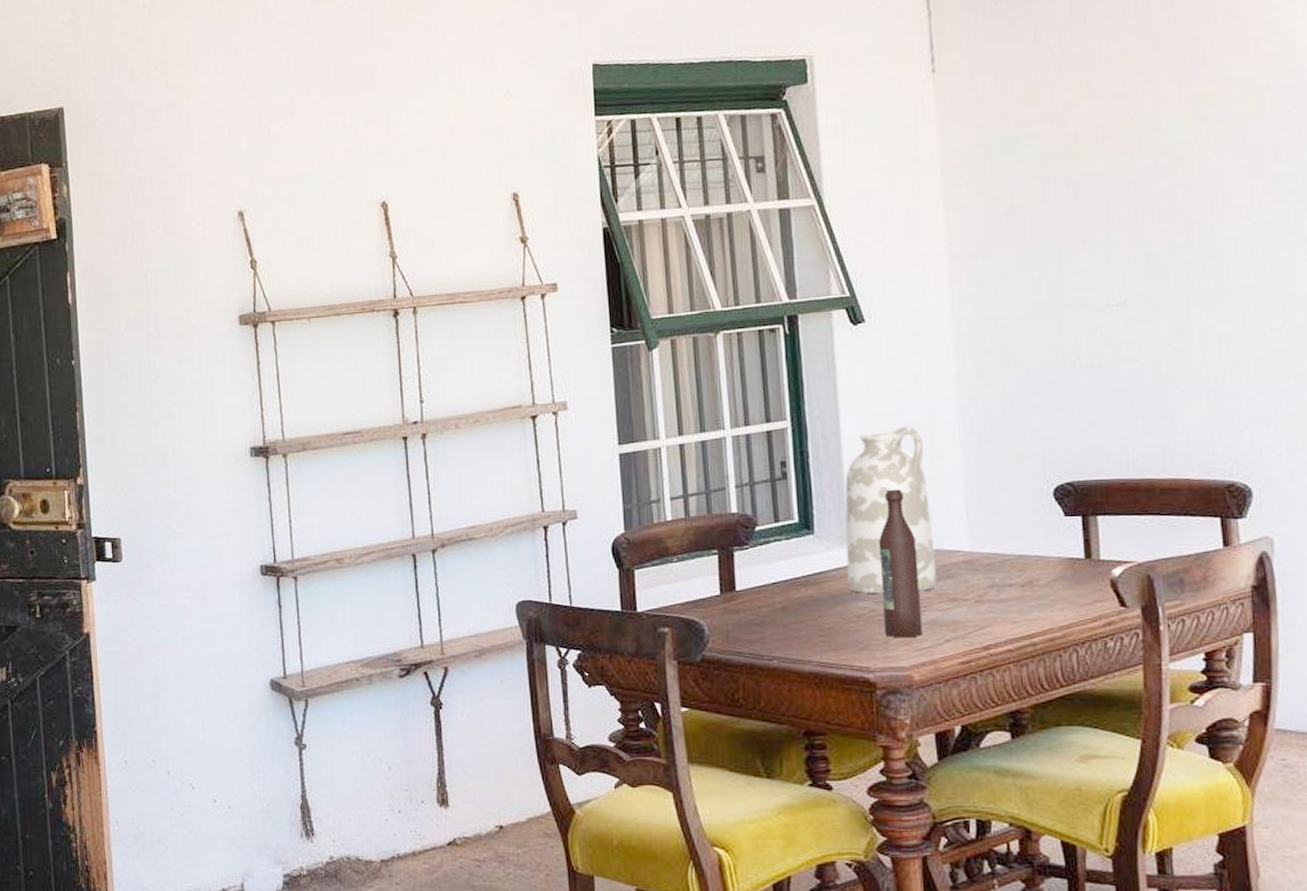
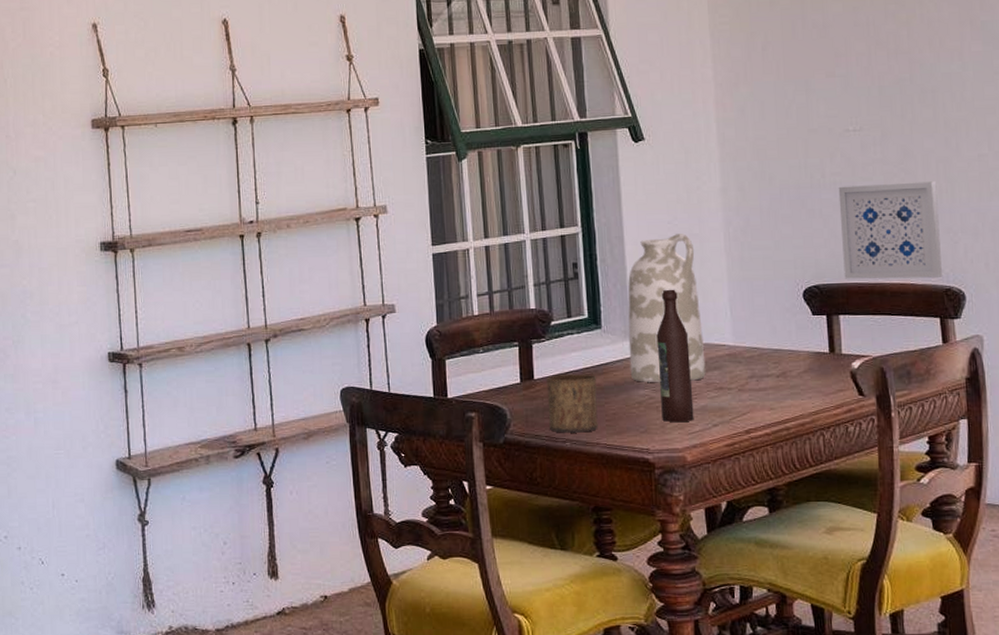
cup: none [750,584,810,650] -> present [546,374,598,433]
wall art: none [1097,361,1224,475] -> present [838,181,942,279]

